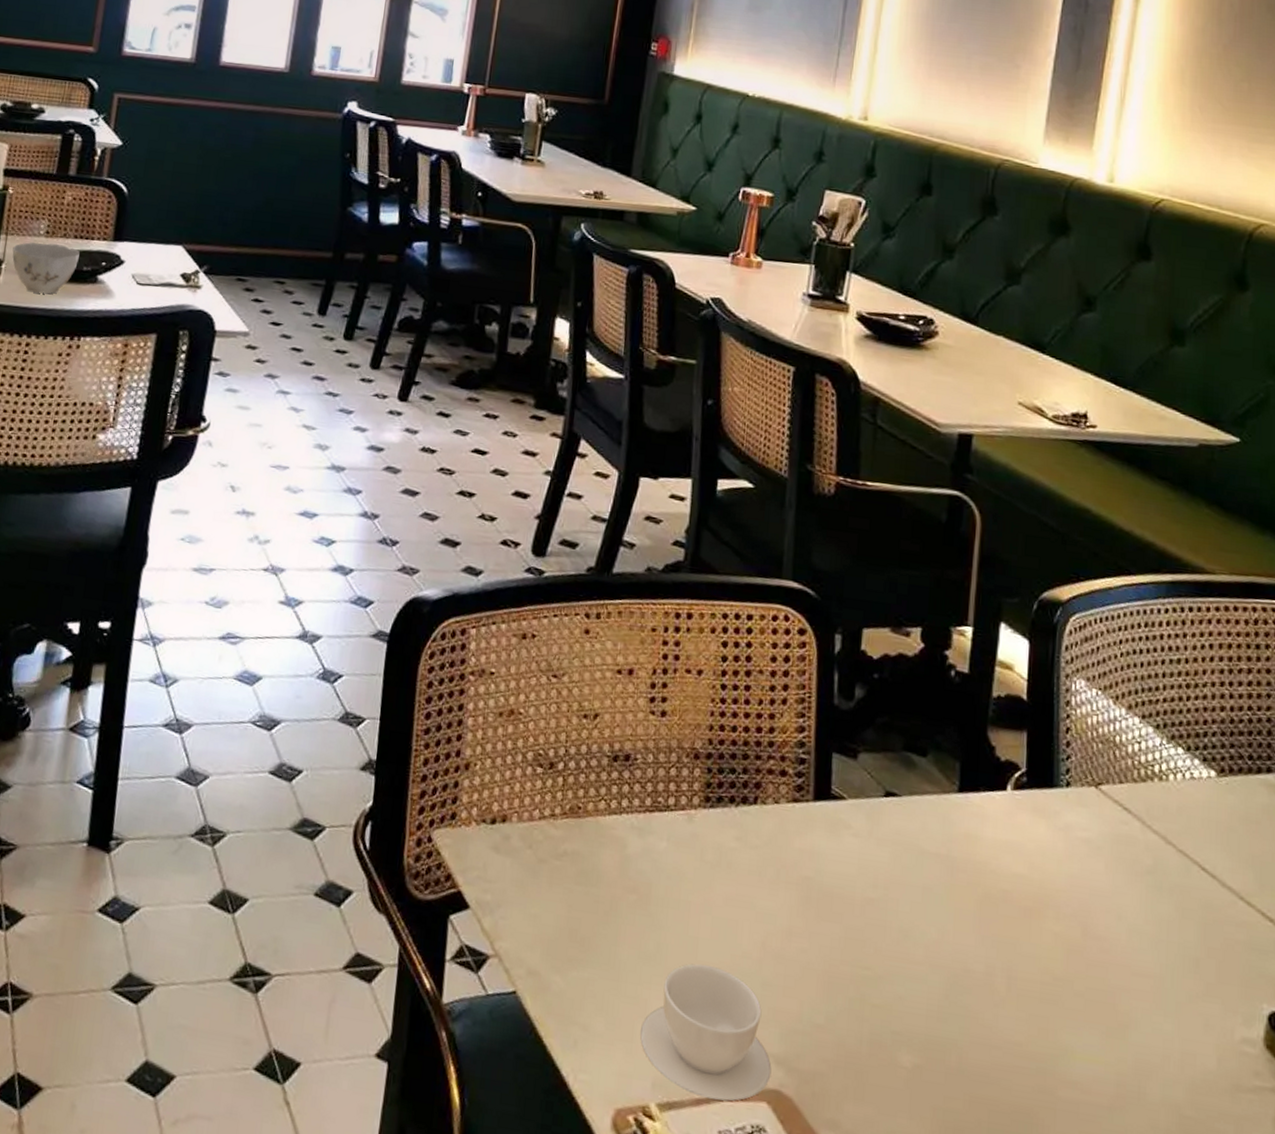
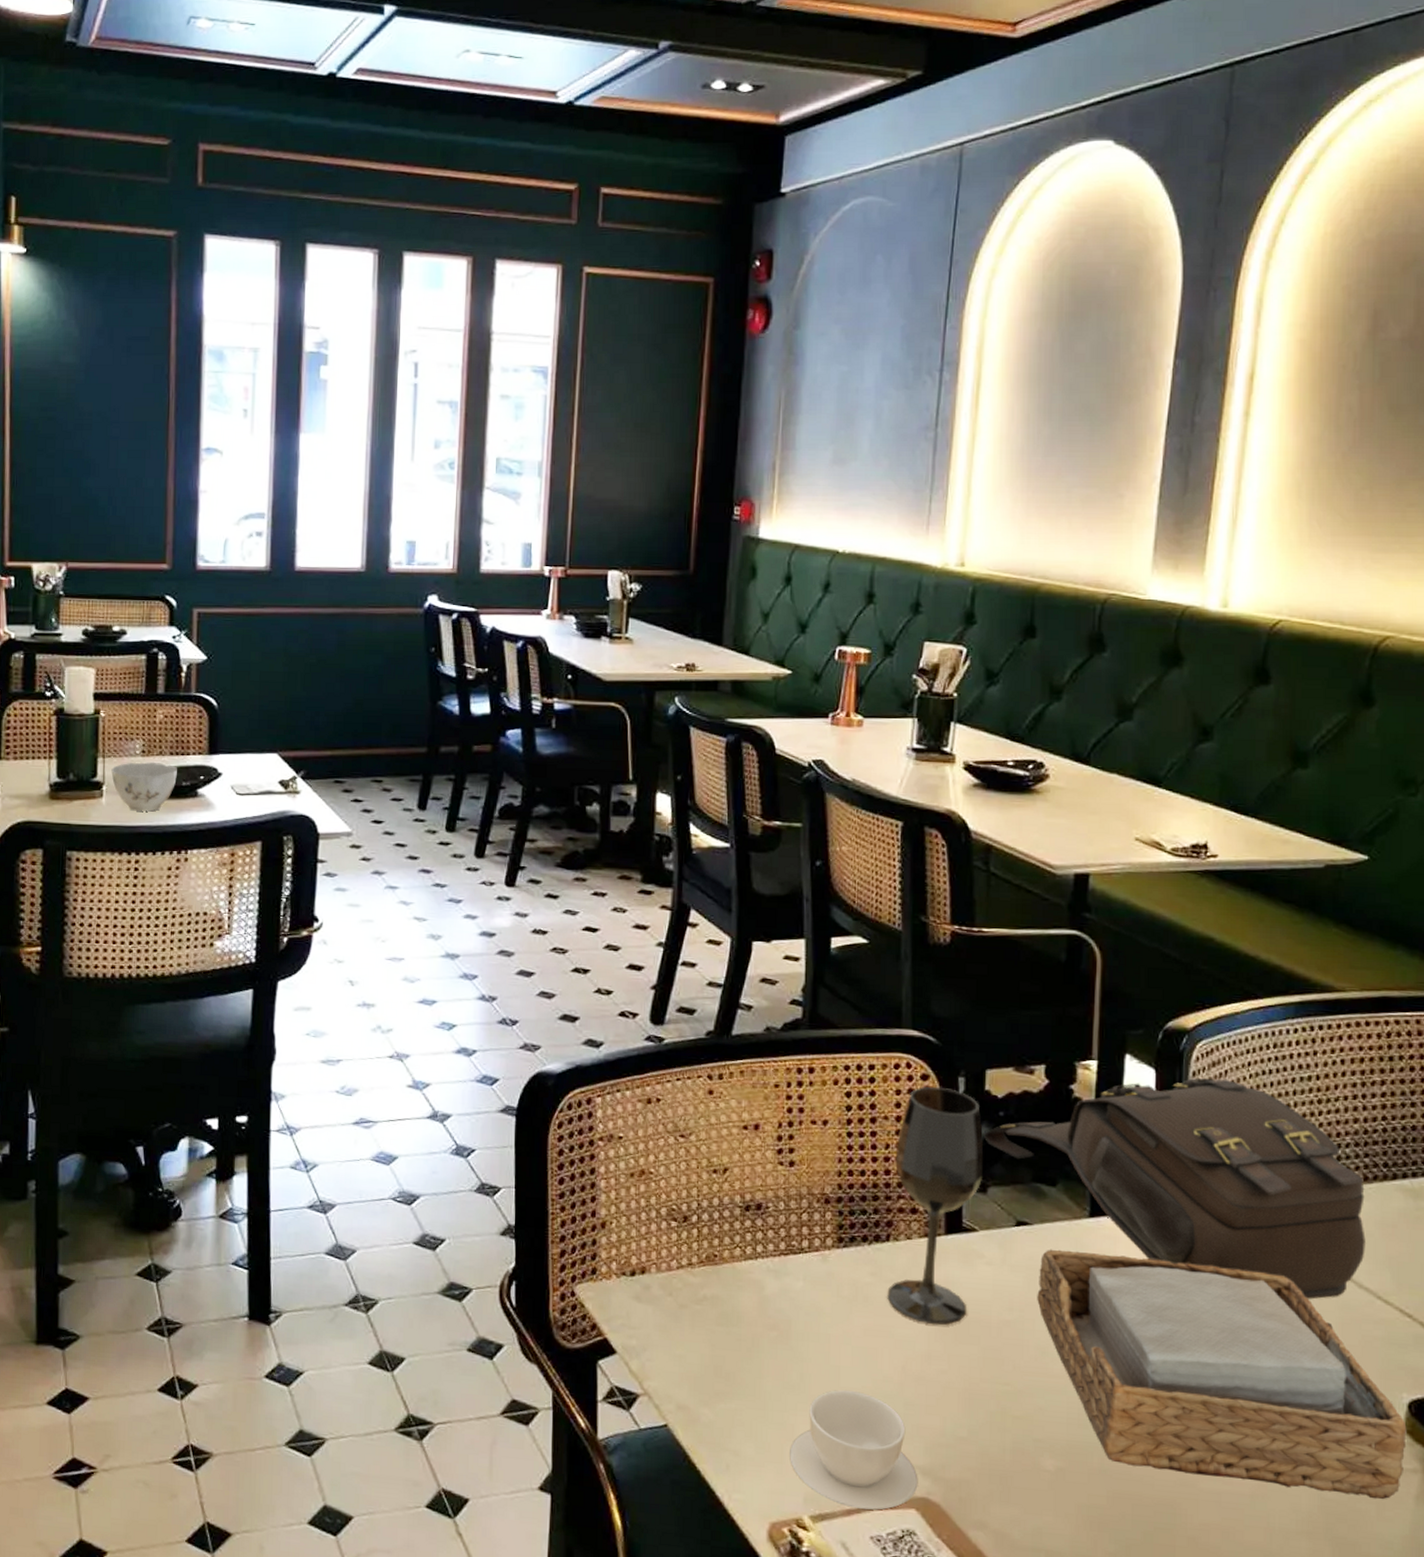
wine glass: none [751,642,857,900] -> present [887,1086,984,1325]
satchel: none [858,652,1230,896] -> present [984,1078,1366,1299]
napkin holder: none [902,823,1266,1121] -> present [1037,1249,1407,1500]

